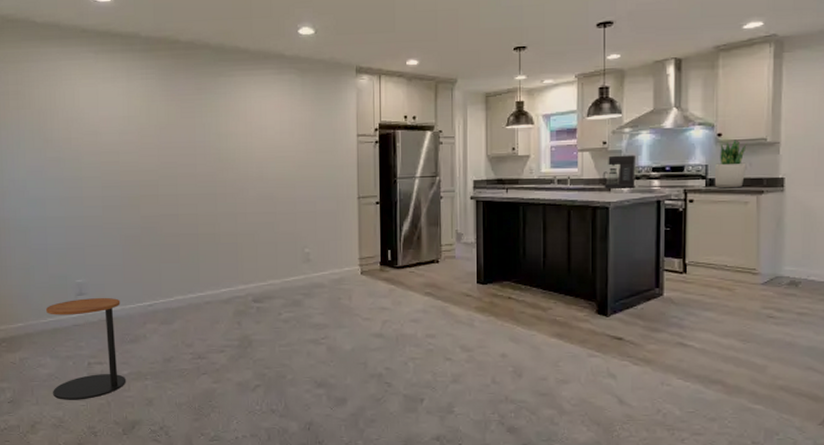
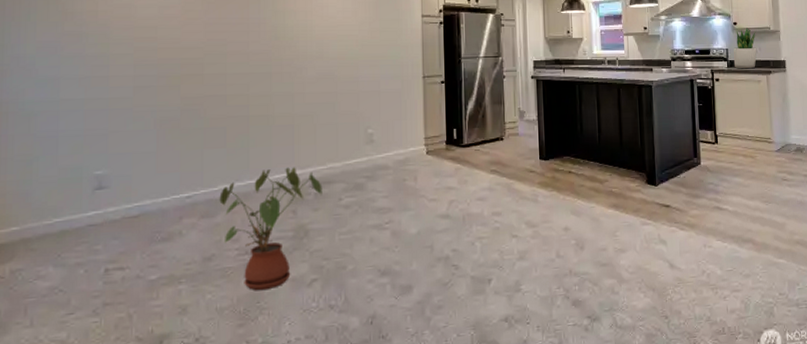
side table: present [46,298,126,400] -> none [52,191,153,318]
house plant: none [175,282,264,391] -> present [219,167,323,291]
coffee maker: present [602,155,635,189] -> none [645,39,672,69]

